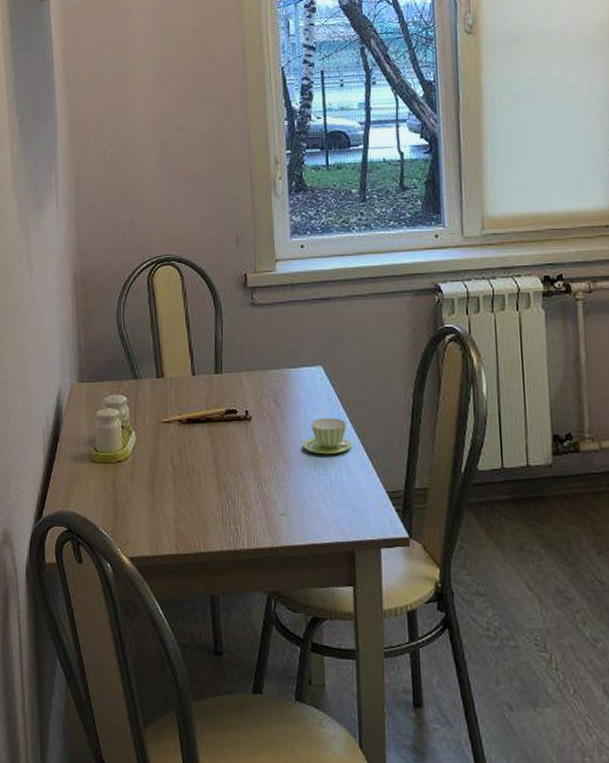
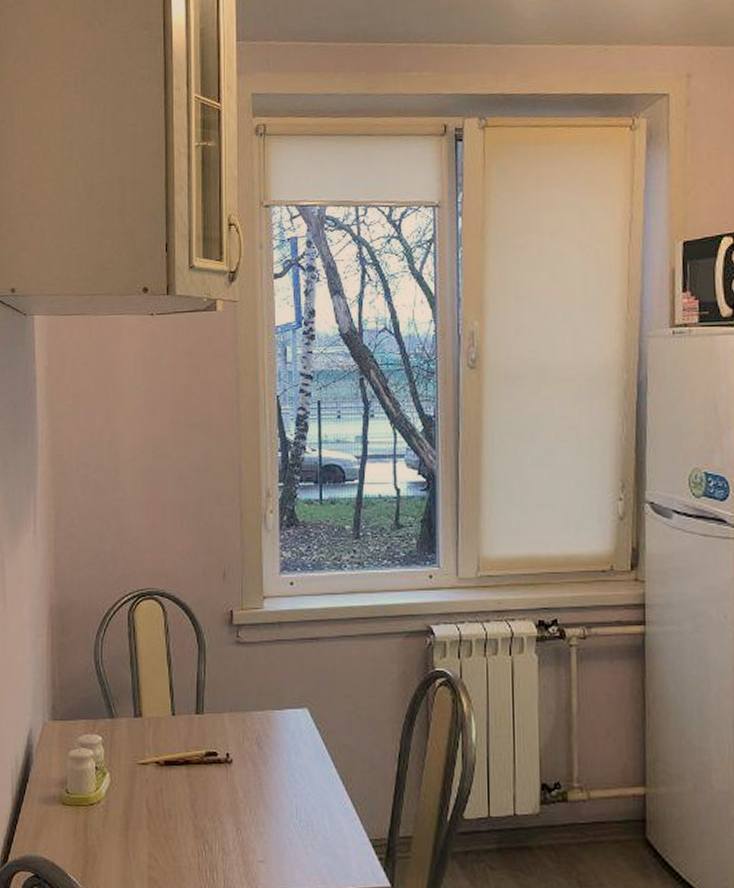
cup: present [302,417,351,455] -> none [284,762,335,801]

